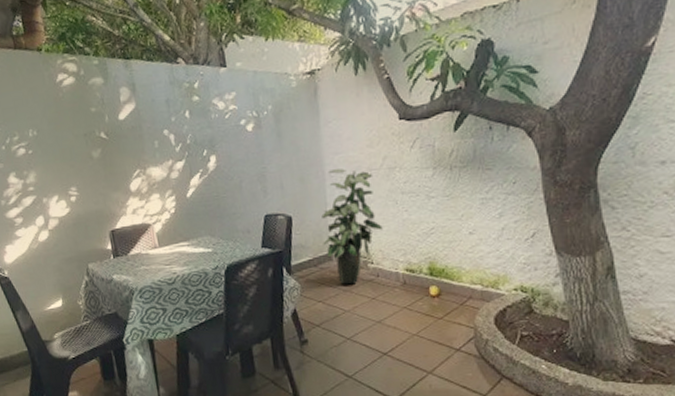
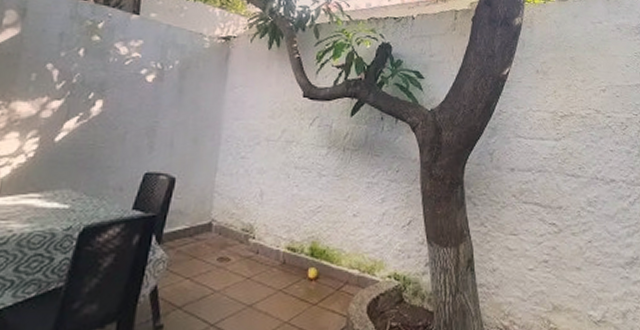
indoor plant: present [321,169,383,285] -> none [204,134,271,261]

